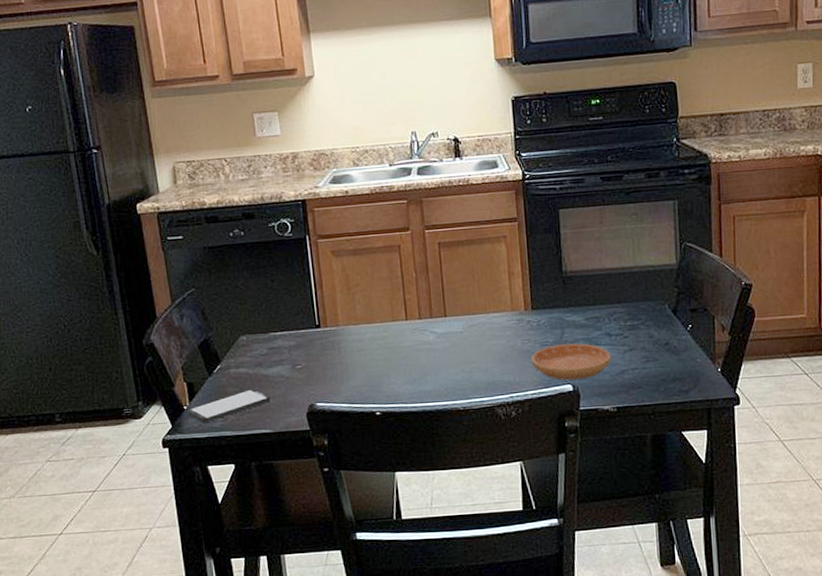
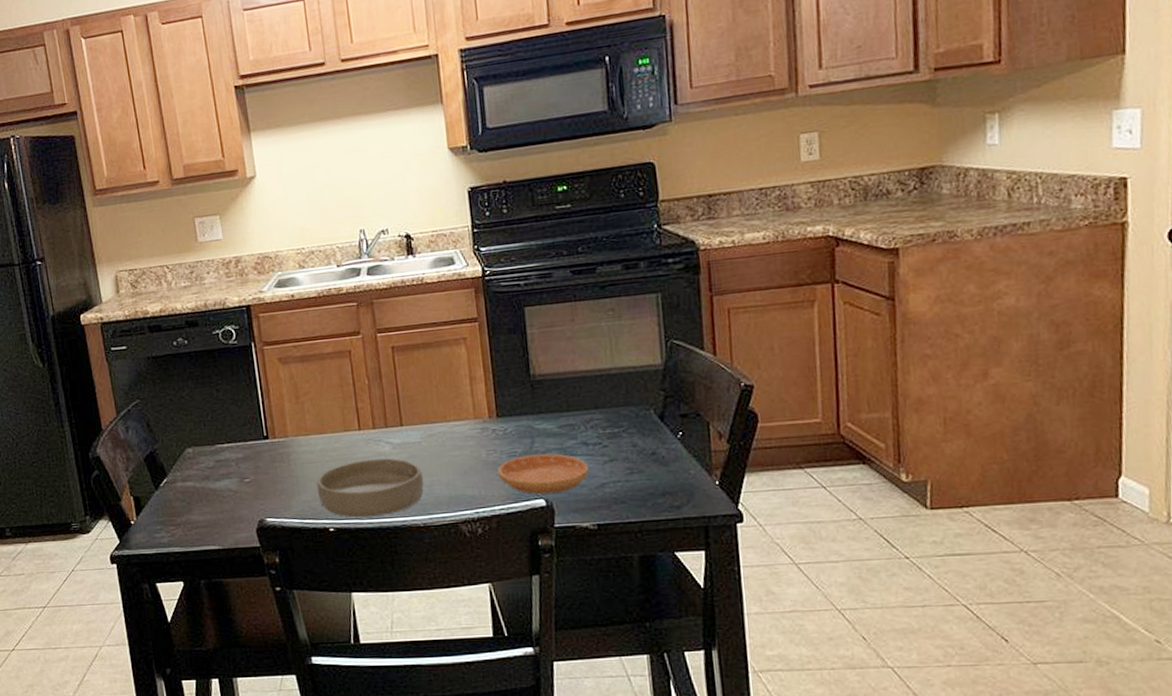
smartphone: present [187,389,271,423] -> none [135,503,219,539]
bowl: none [365,346,465,402] -> present [316,458,424,518]

